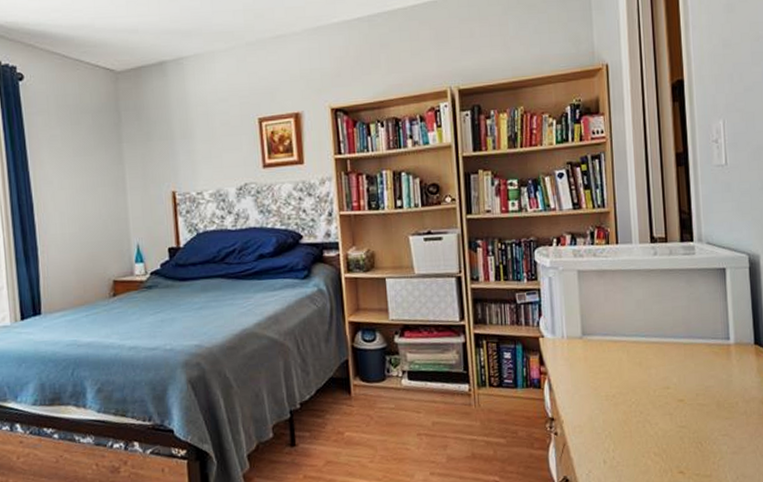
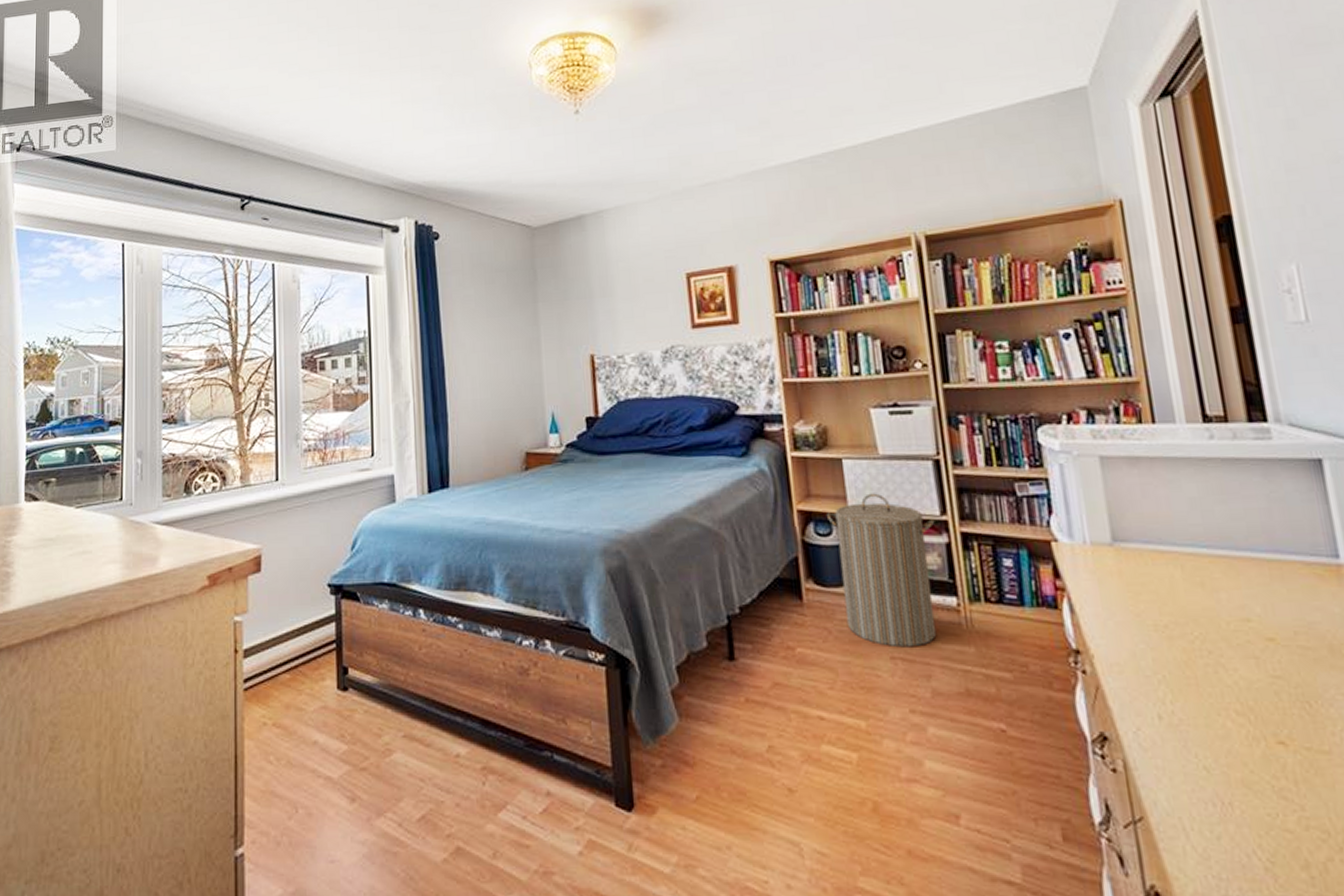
laundry hamper: none [372,305,455,426] -> present [827,493,937,648]

